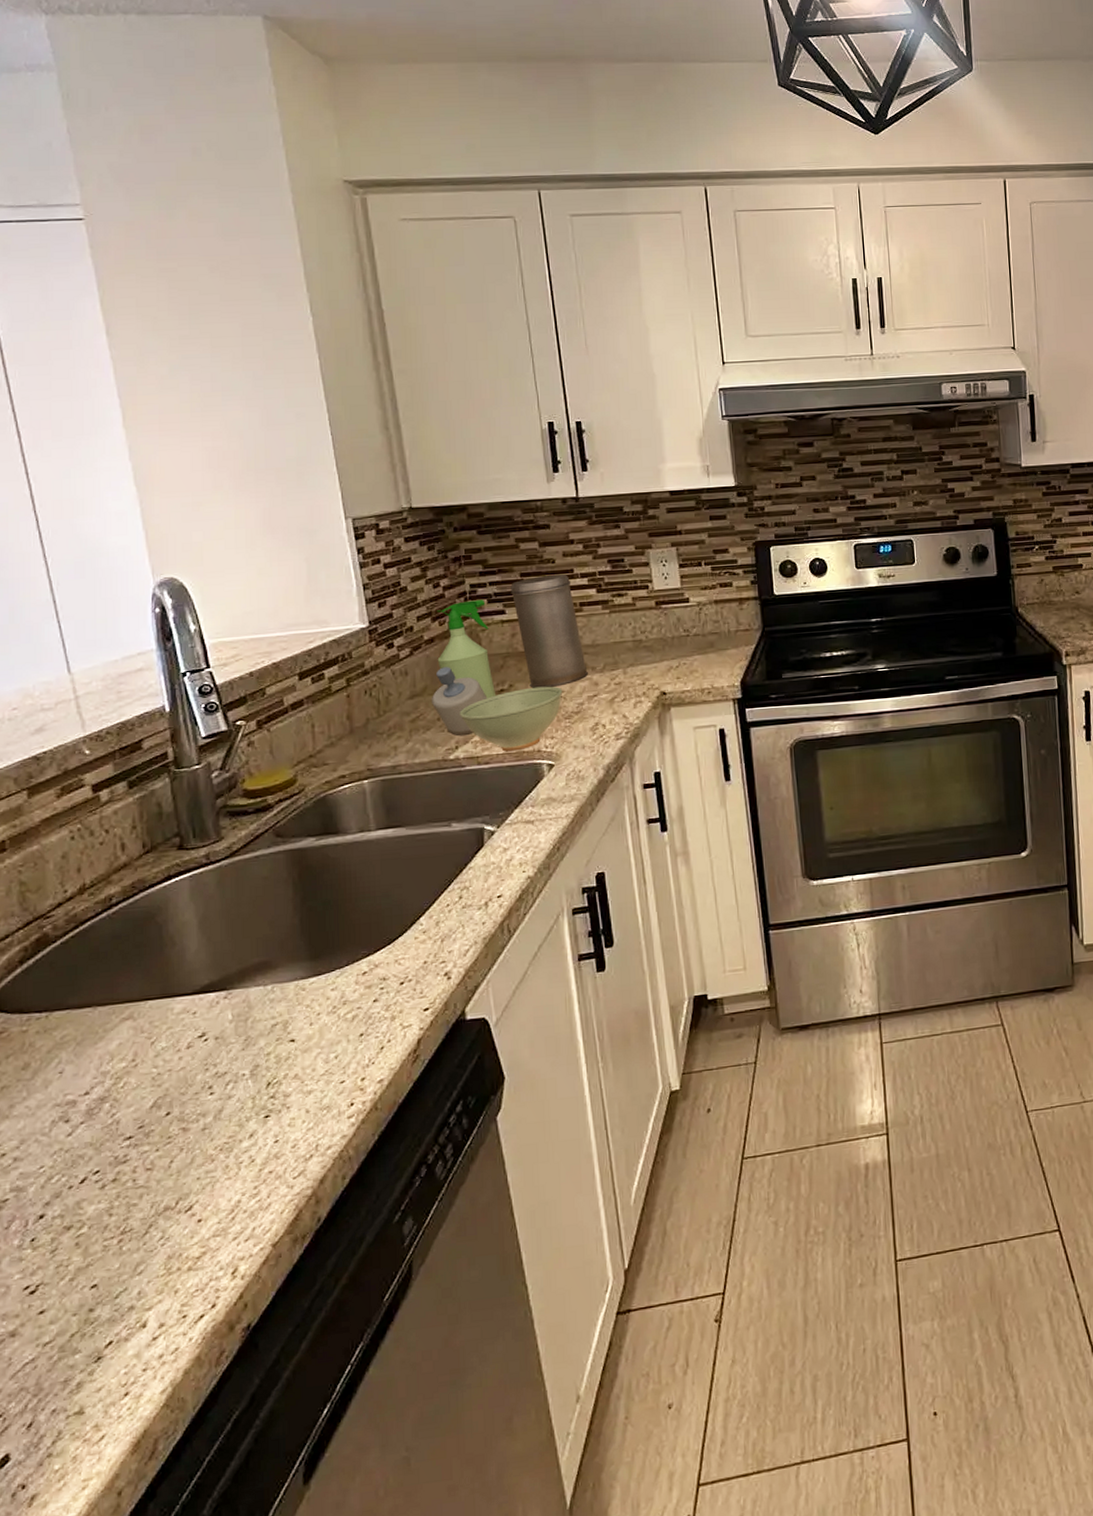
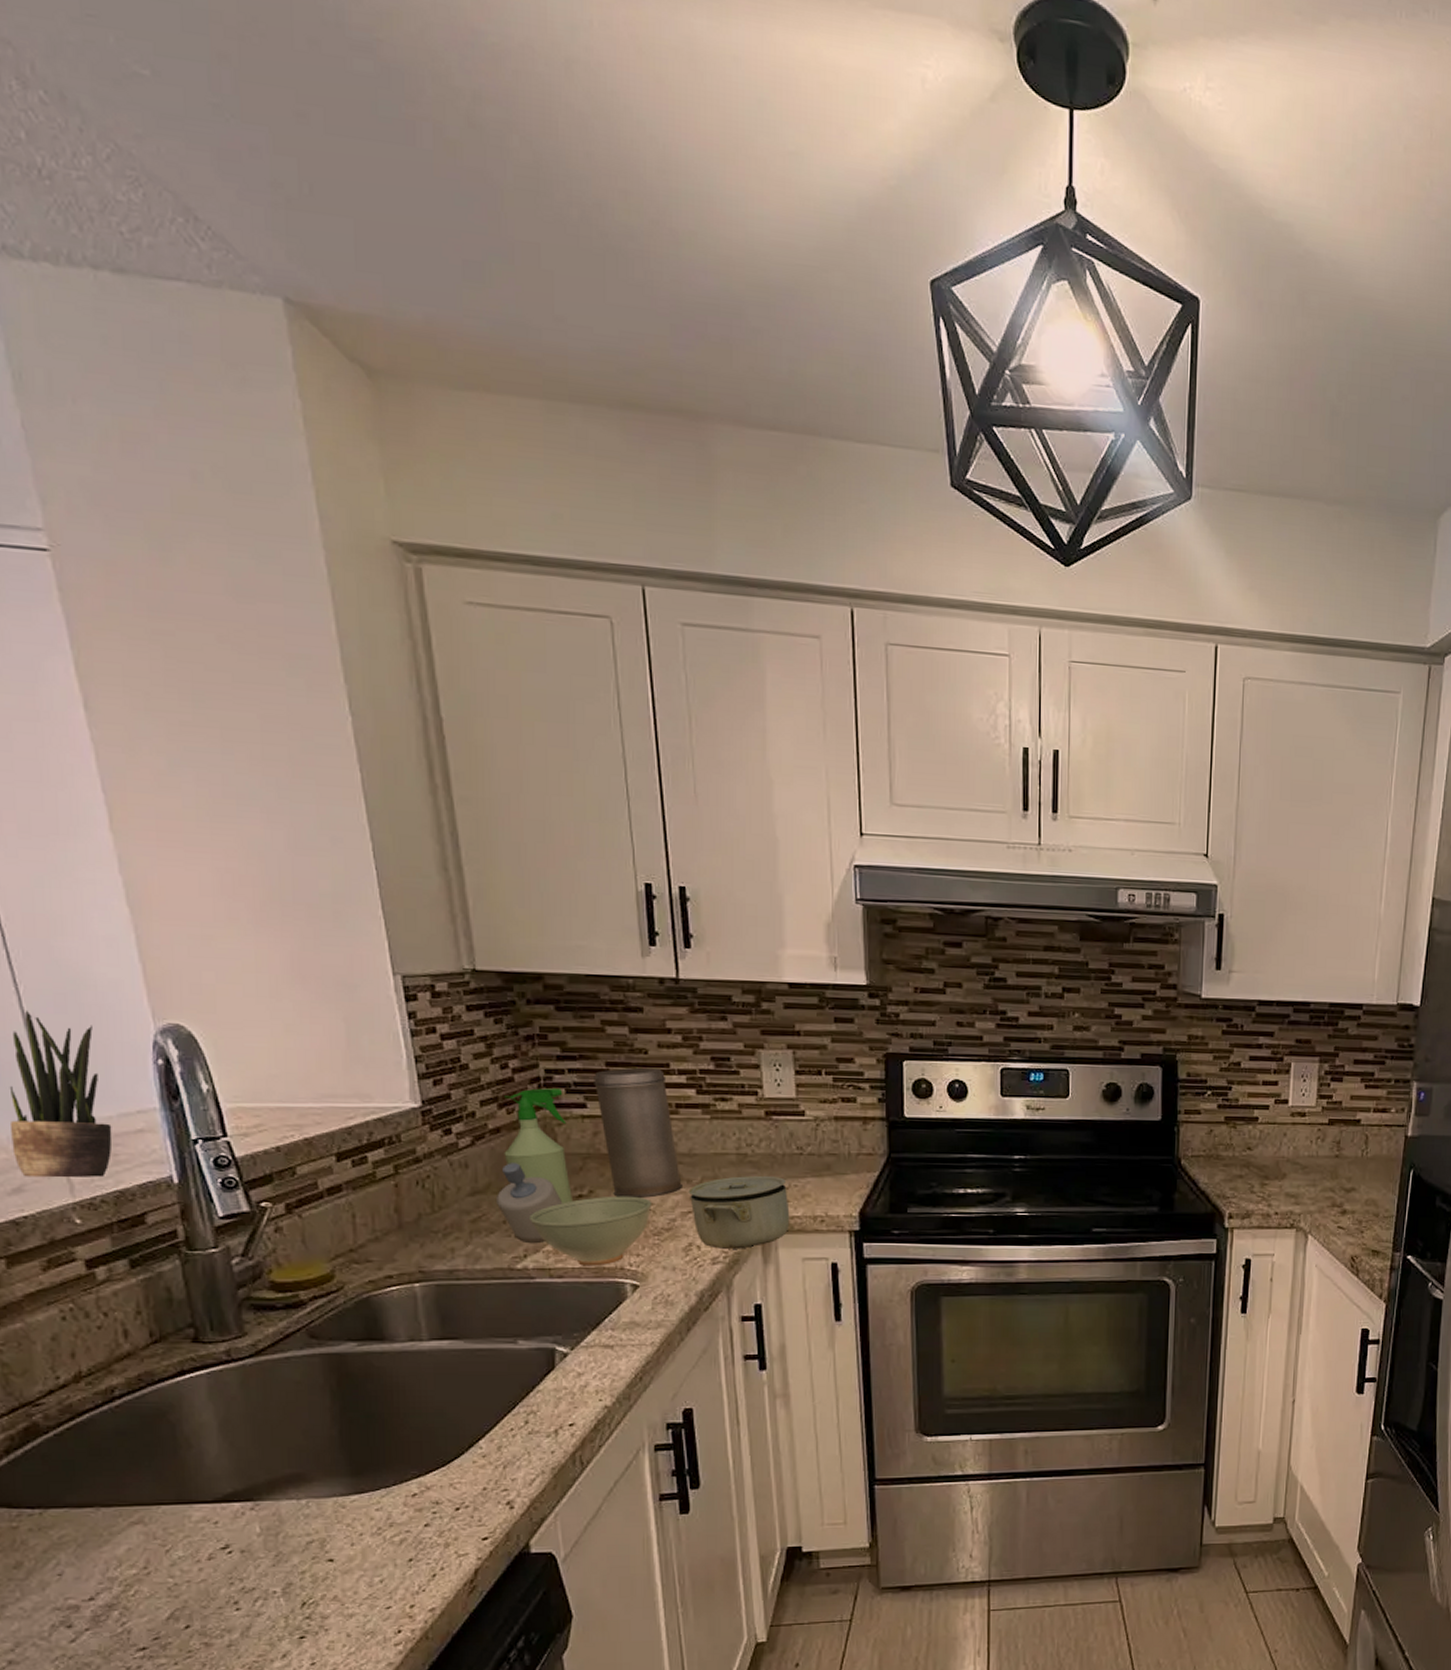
potted plant: none [35,578,117,718] -> present [9,1010,113,1178]
cooking pot: none [593,657,681,726] -> present [688,1175,790,1249]

